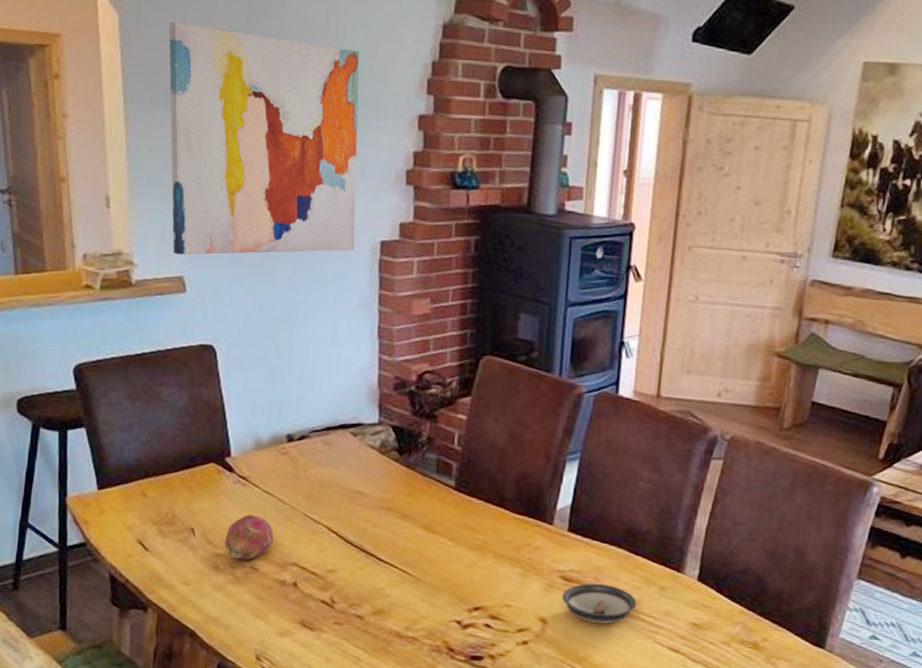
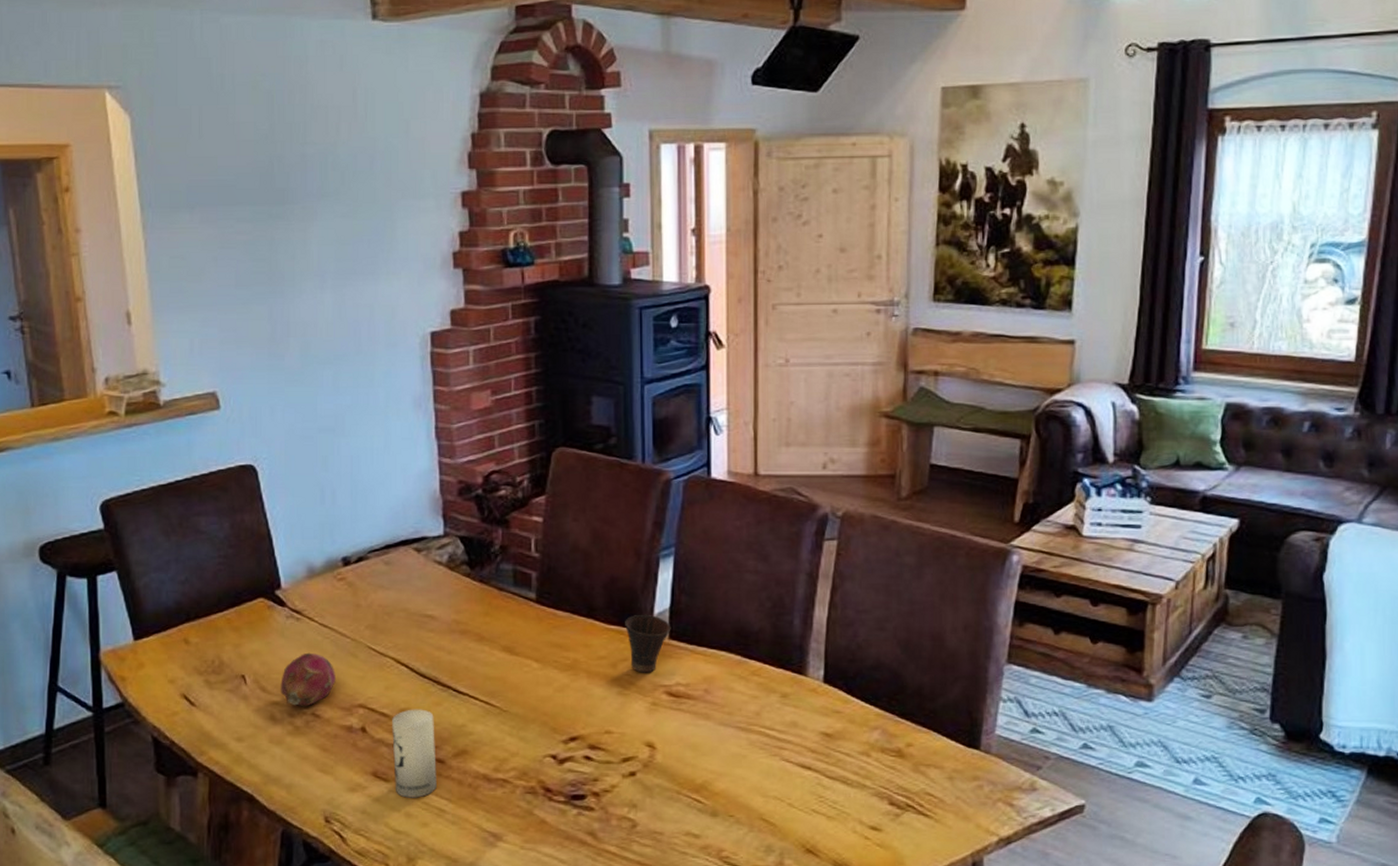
wall art: present [169,21,360,255] -> none [184,119,403,369]
candle: none [319,571,357,647] -> present [392,709,437,798]
cup: none [530,508,571,559] -> present [625,615,671,673]
saucer: present [562,583,637,624] -> none [669,696,757,744]

